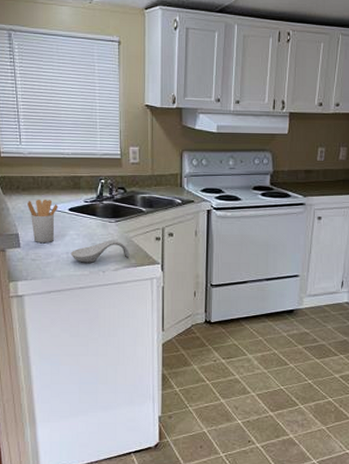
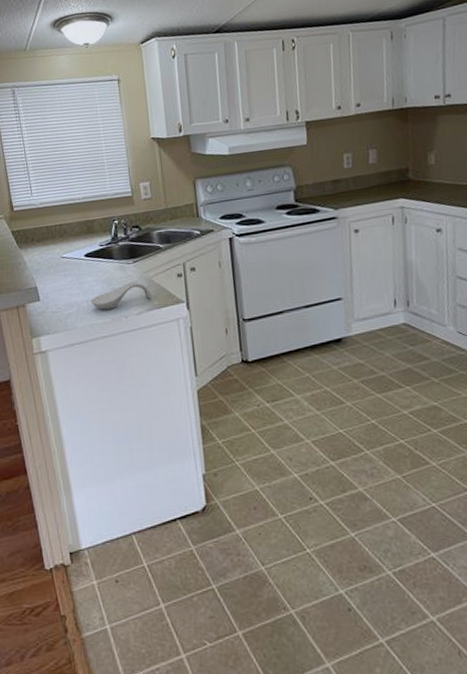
utensil holder: present [27,200,59,242] -> none [43,248,74,294]

